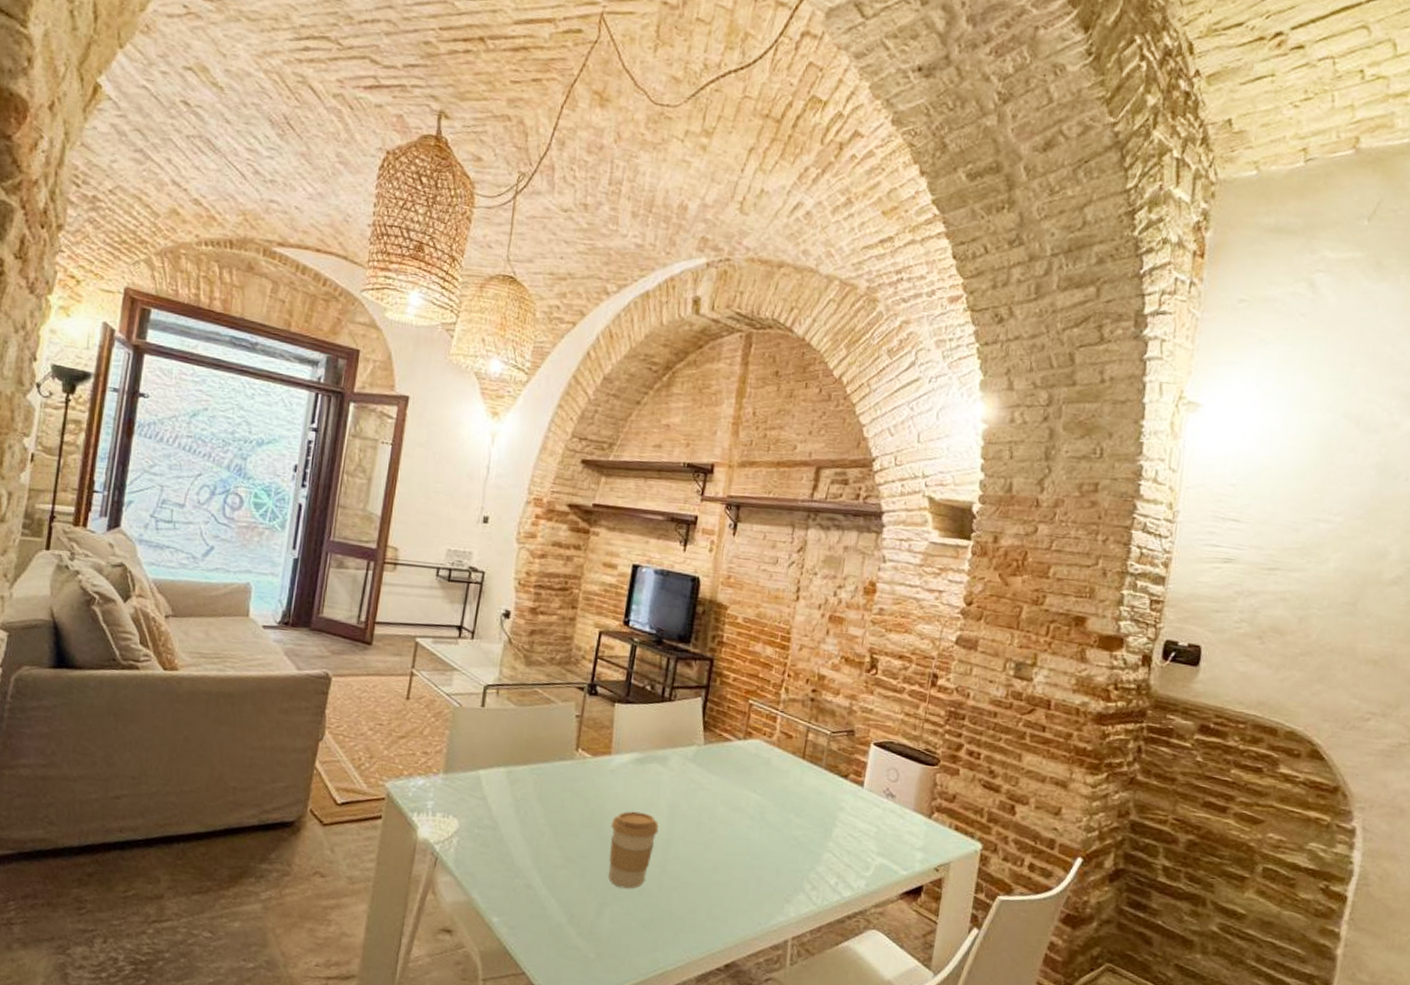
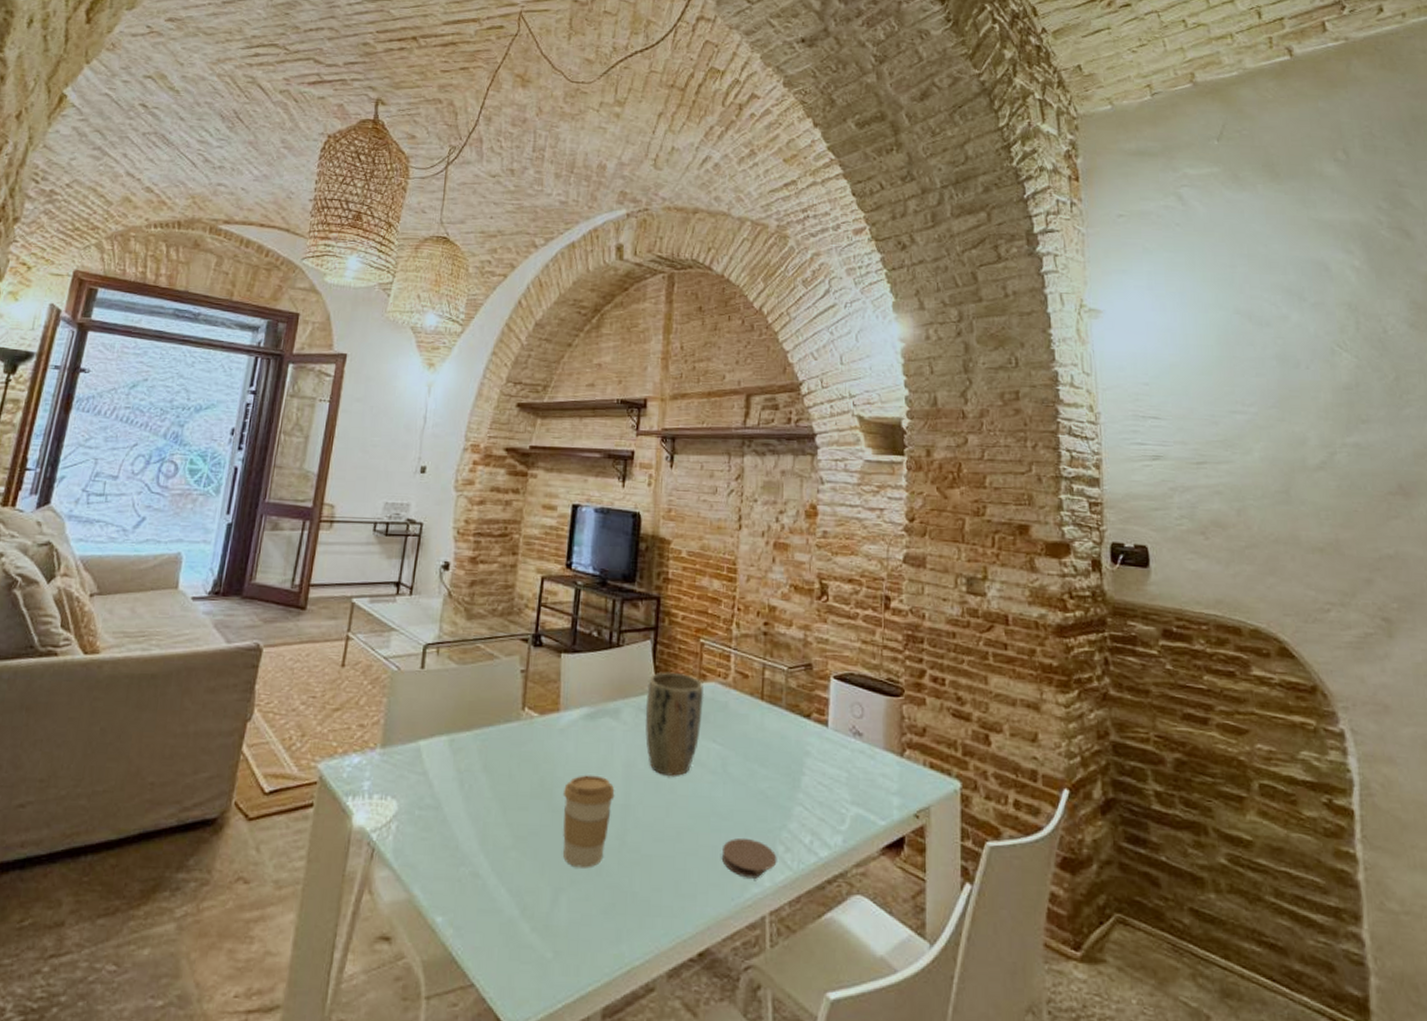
plant pot: none [690,726,749,820] -> present [645,671,704,777]
coaster: none [752,875,804,909] -> present [721,837,777,879]

